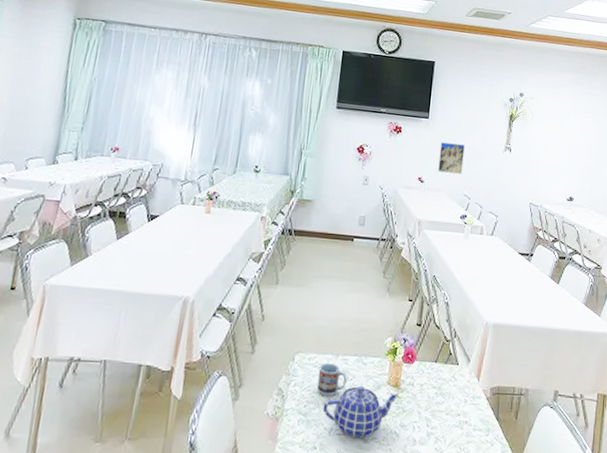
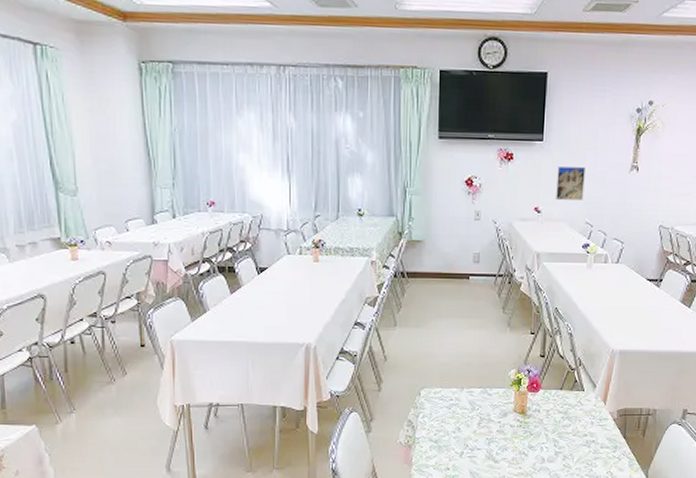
cup: present [316,362,347,397] -> none [445,395,473,425]
teapot: present [322,386,400,438] -> none [452,415,526,459]

